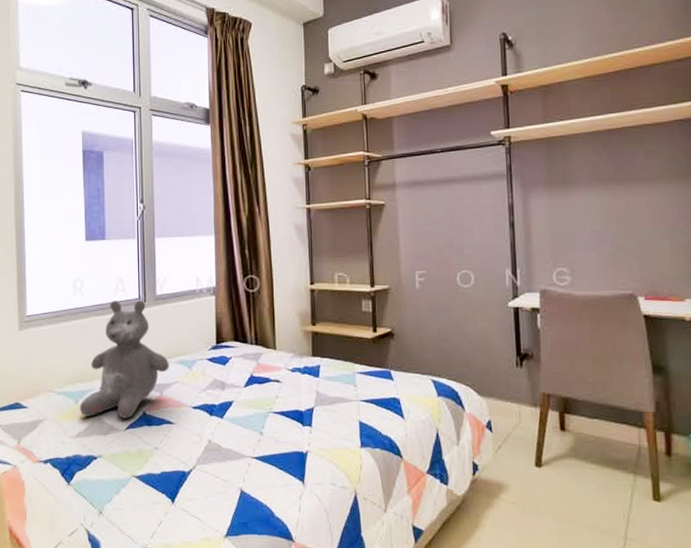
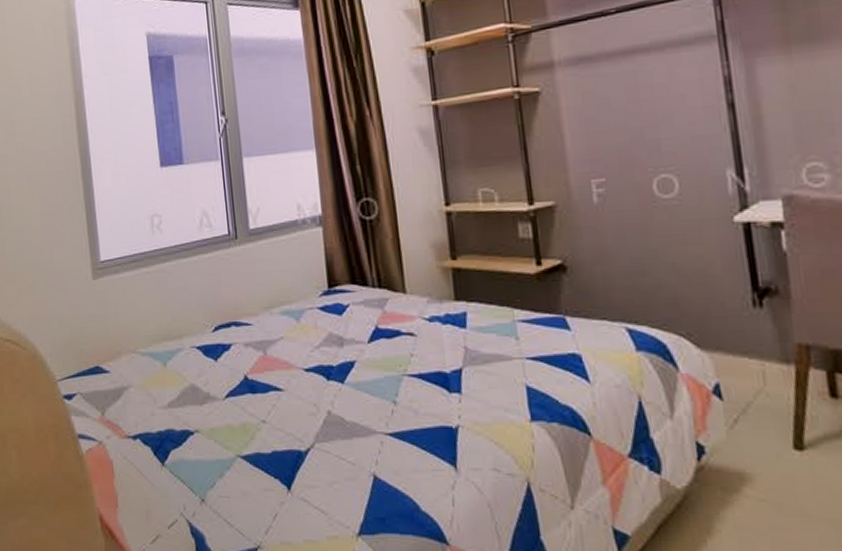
teddy bear: present [79,300,169,419] -> none [168,237,272,385]

